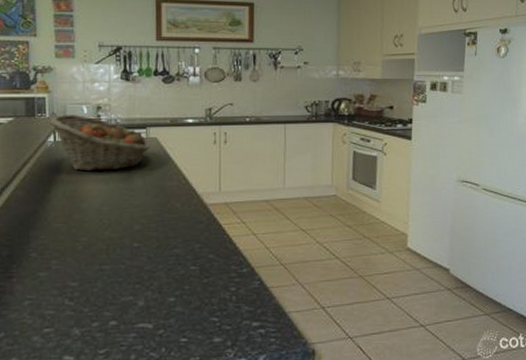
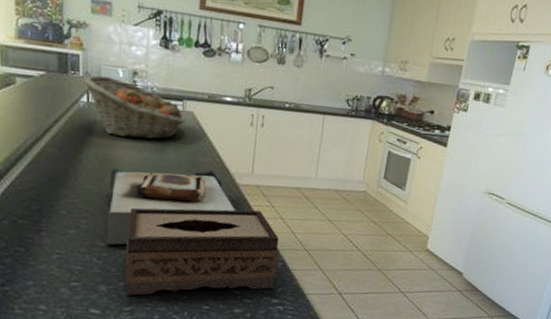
toast: none [77,194,208,283] -> present [106,167,237,245]
tissue box: none [97,229,255,336] -> present [124,207,279,296]

